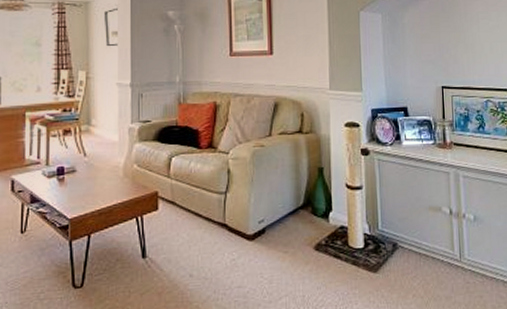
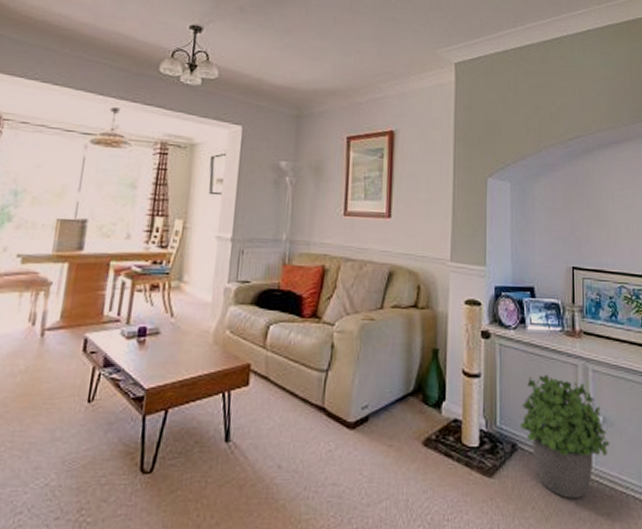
potted plant: none [400,182,481,287] -> present [520,374,610,500]

